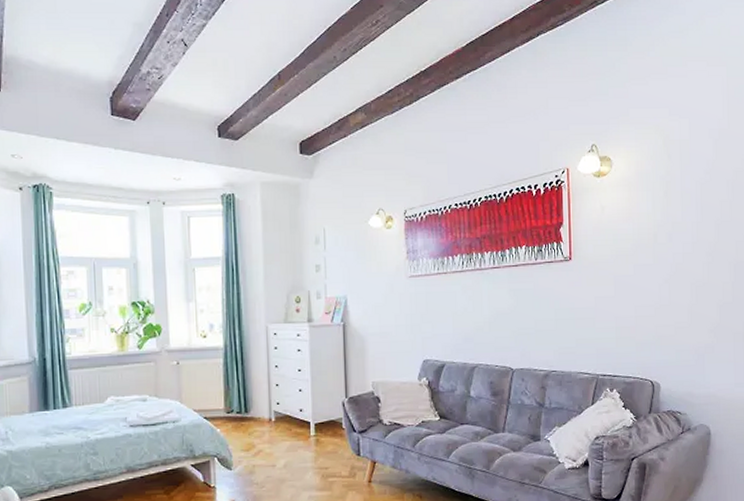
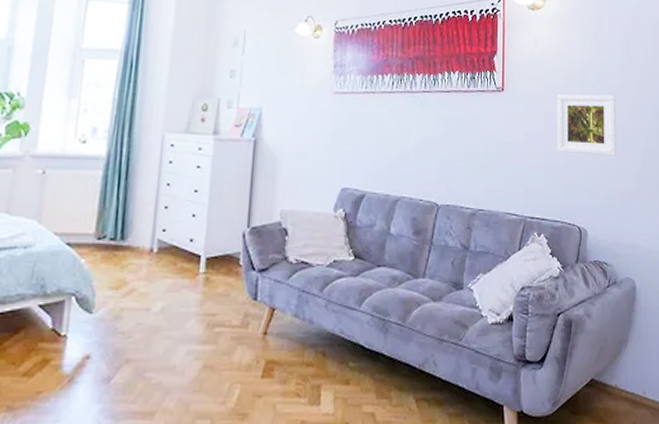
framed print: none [626,253,690,313] -> present [557,94,617,156]

